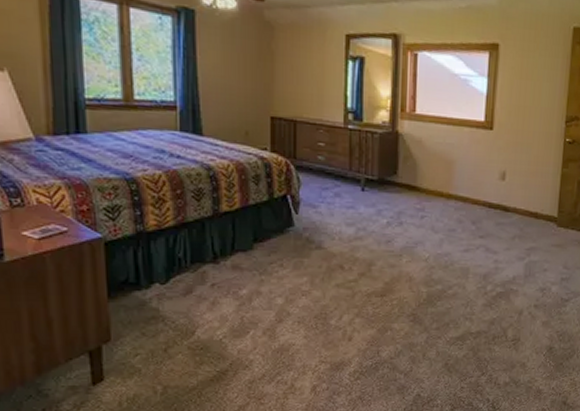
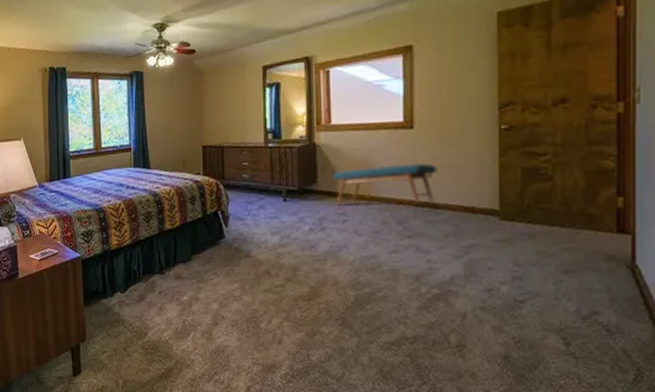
bench: none [413,163,510,206] -> present [332,162,437,206]

